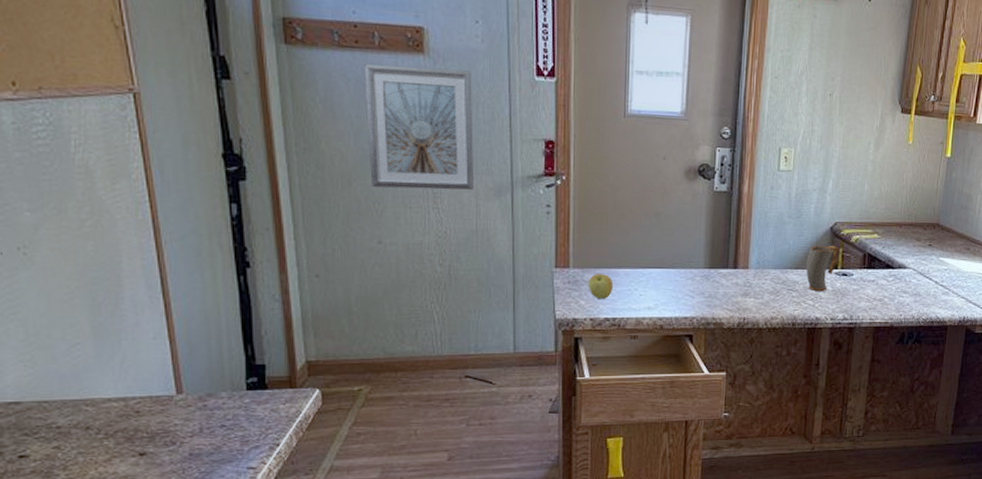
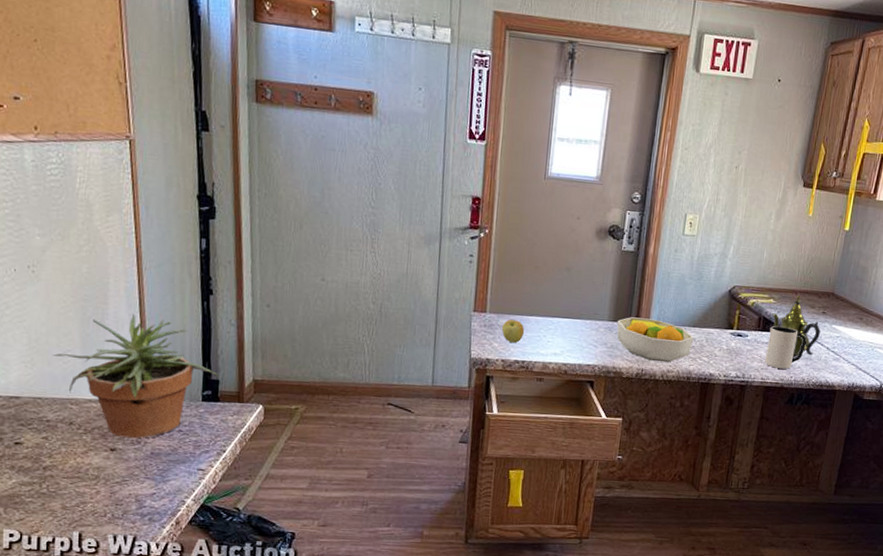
potted plant: none [57,296,265,440] -> present [52,314,219,439]
picture frame: present [364,64,475,190] -> none [319,123,412,238]
fruit bowl: none [713,262,797,309] -> present [617,317,694,363]
mug: present [806,245,840,291] -> none [703,306,736,349]
mug: none [872,262,914,307] -> present [765,325,807,369]
teapot: none [877,228,928,292] -> present [772,295,821,356]

